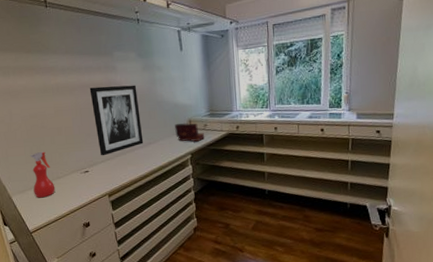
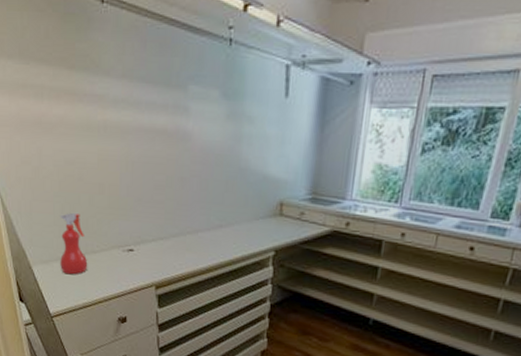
wall art: present [89,85,144,156] -> none [148,133,214,233]
wooden box: present [175,123,205,142] -> none [258,205,299,235]

